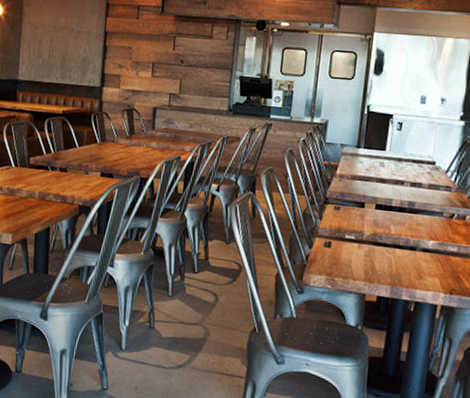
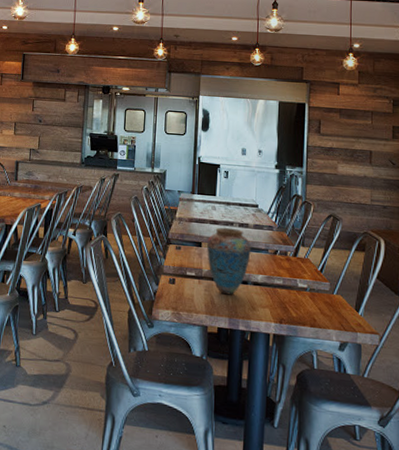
vase: none [370,186,423,262] -> present [207,227,251,295]

